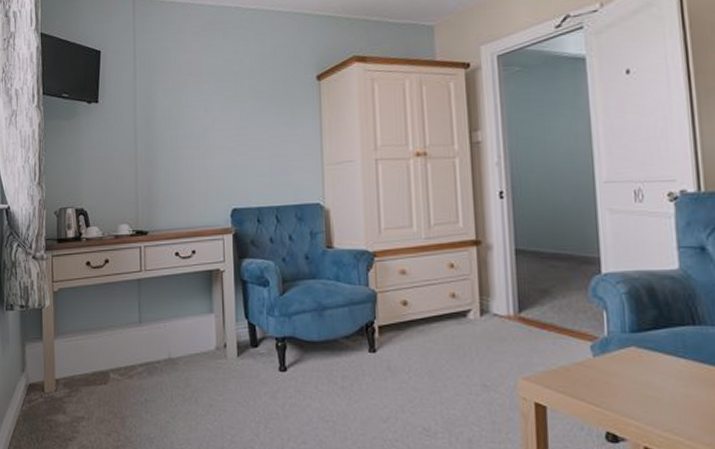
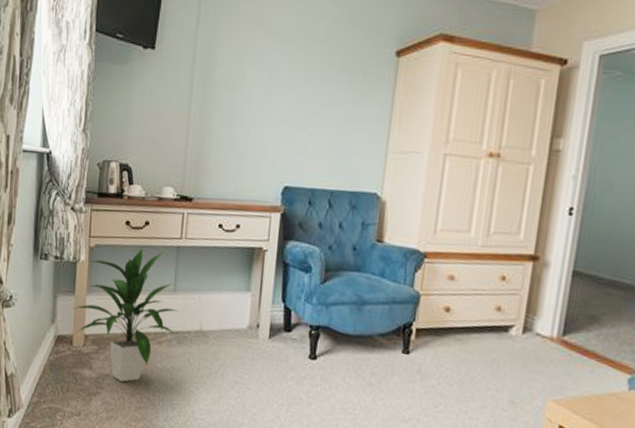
indoor plant: none [42,283,146,422] -> present [73,248,179,382]

